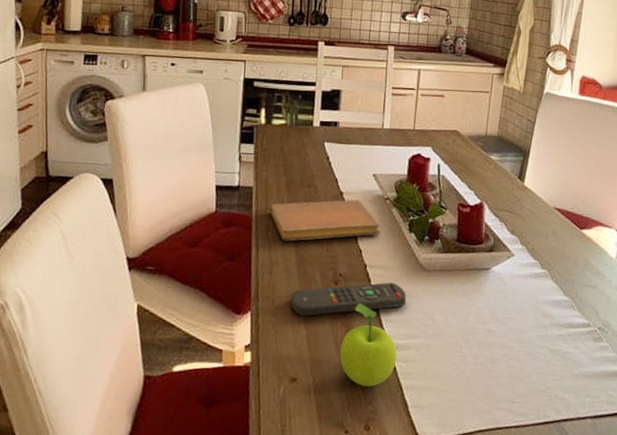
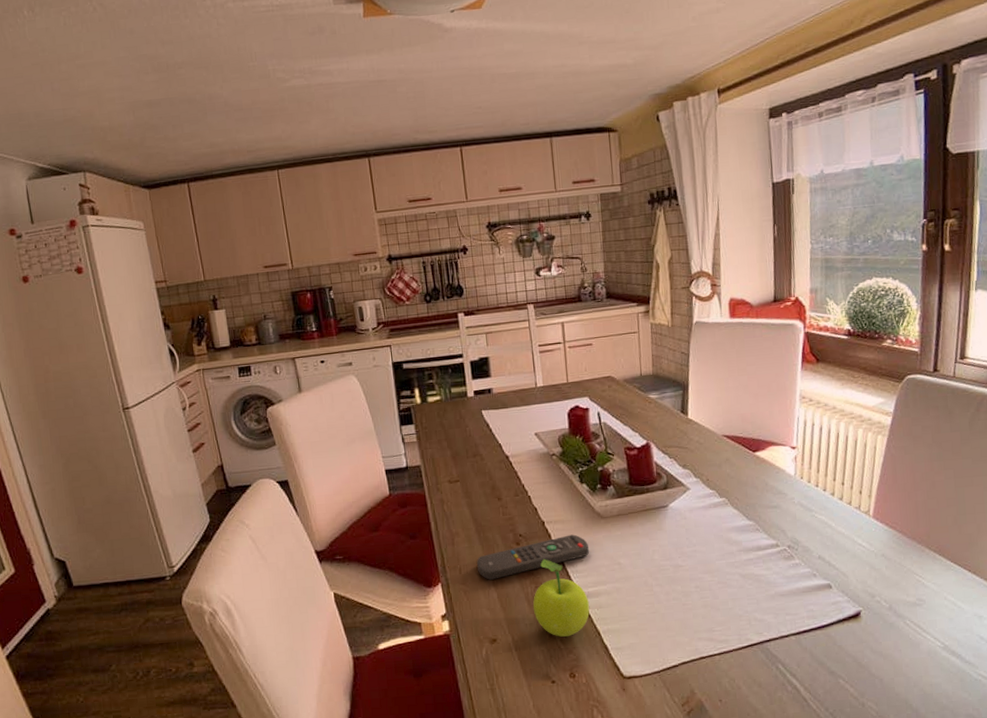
notebook: present [269,199,380,241] -> none [440,460,552,512]

